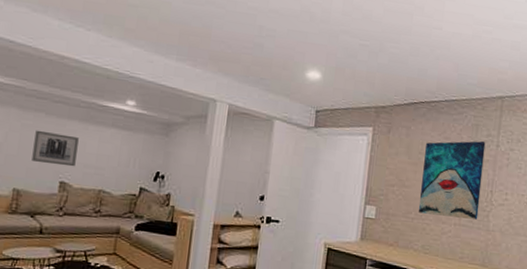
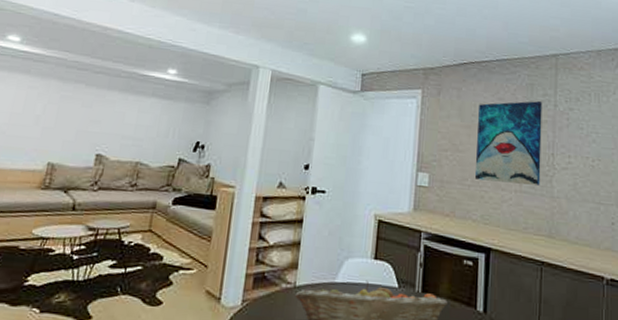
wall art: present [31,130,79,167] -> none [68,101,118,139]

